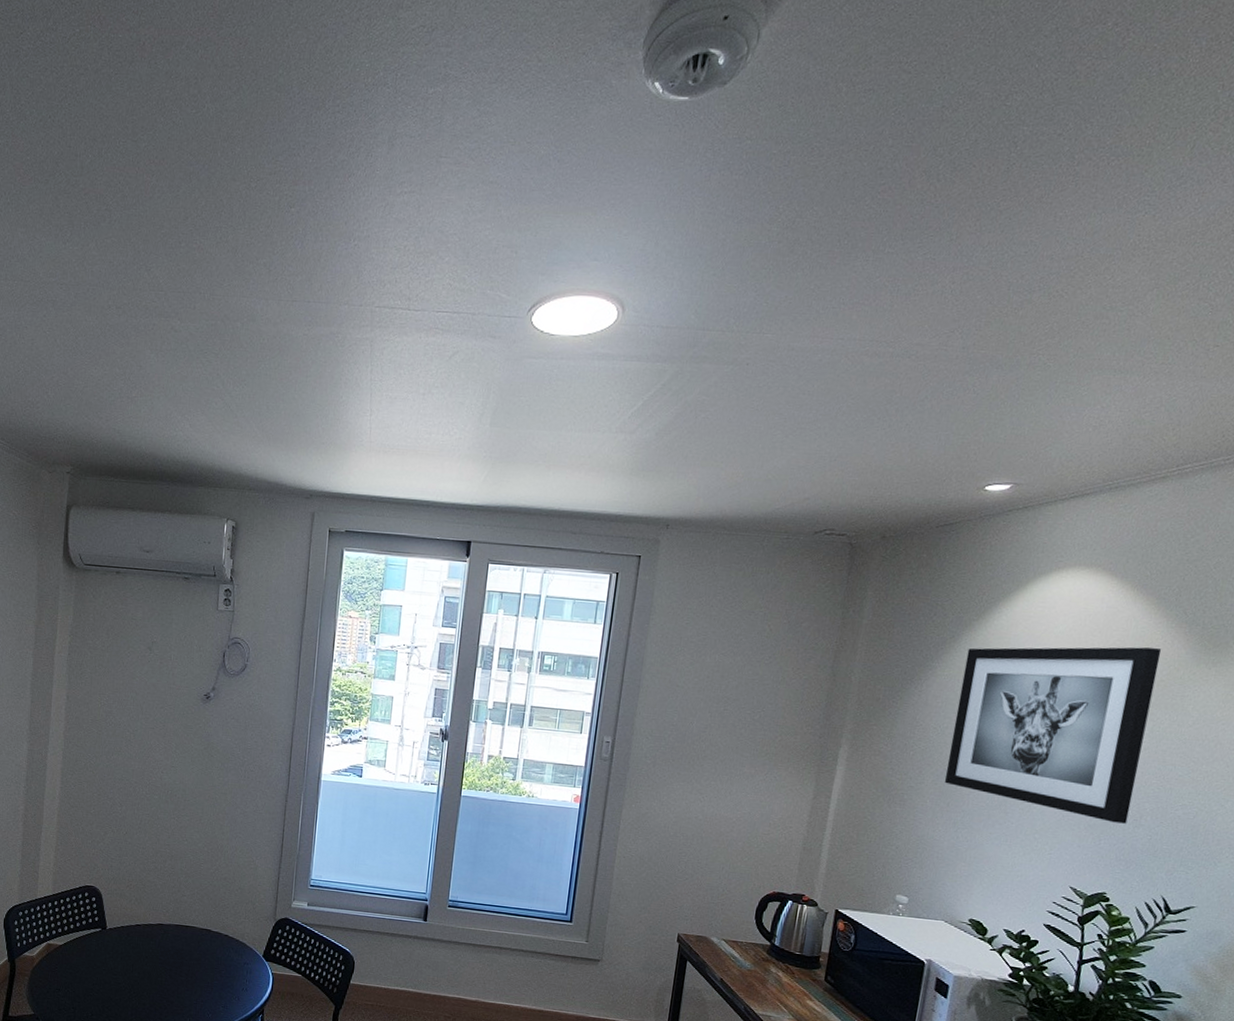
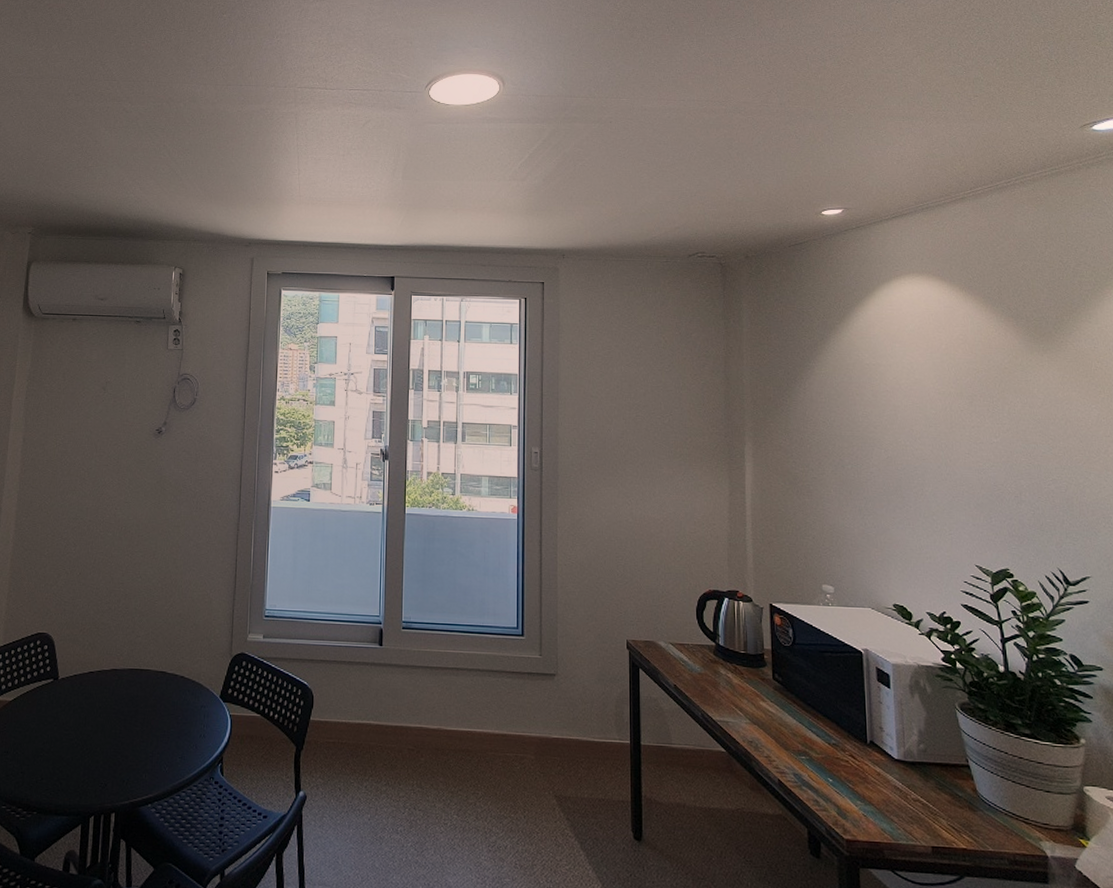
wall art: present [944,647,1162,824] -> none [837,340,1010,501]

